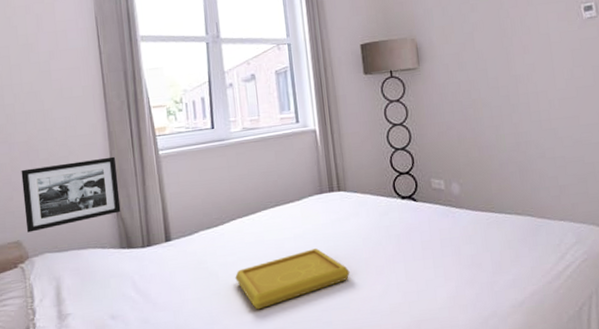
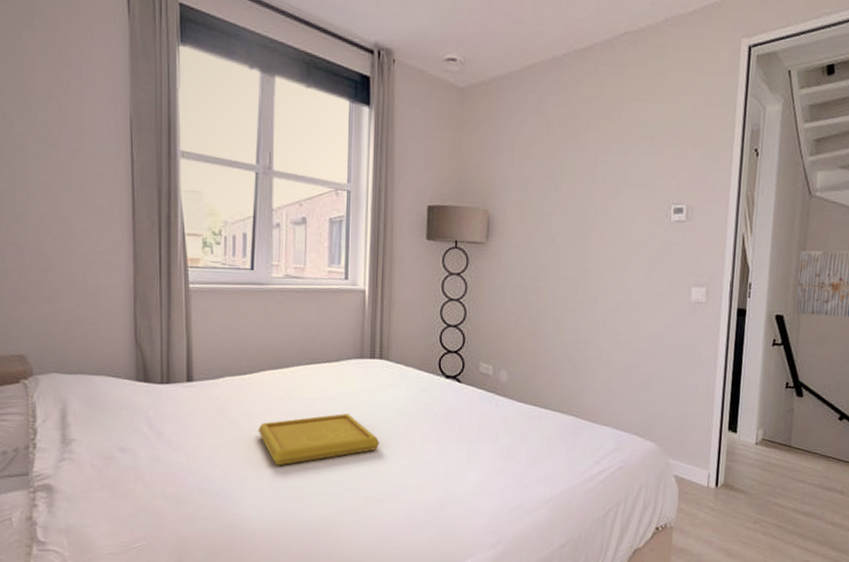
picture frame: present [21,156,121,233] -> none [30,278,141,348]

